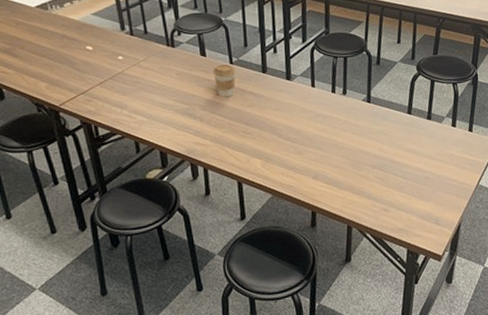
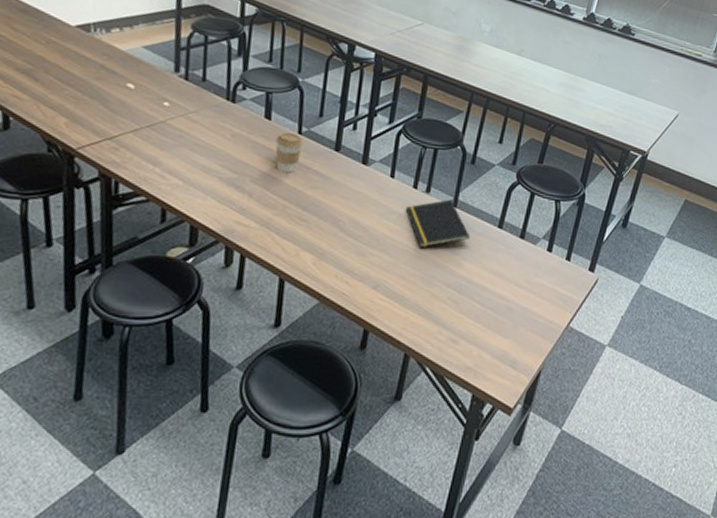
notepad: none [328,97,386,141] -> present [405,199,471,248]

